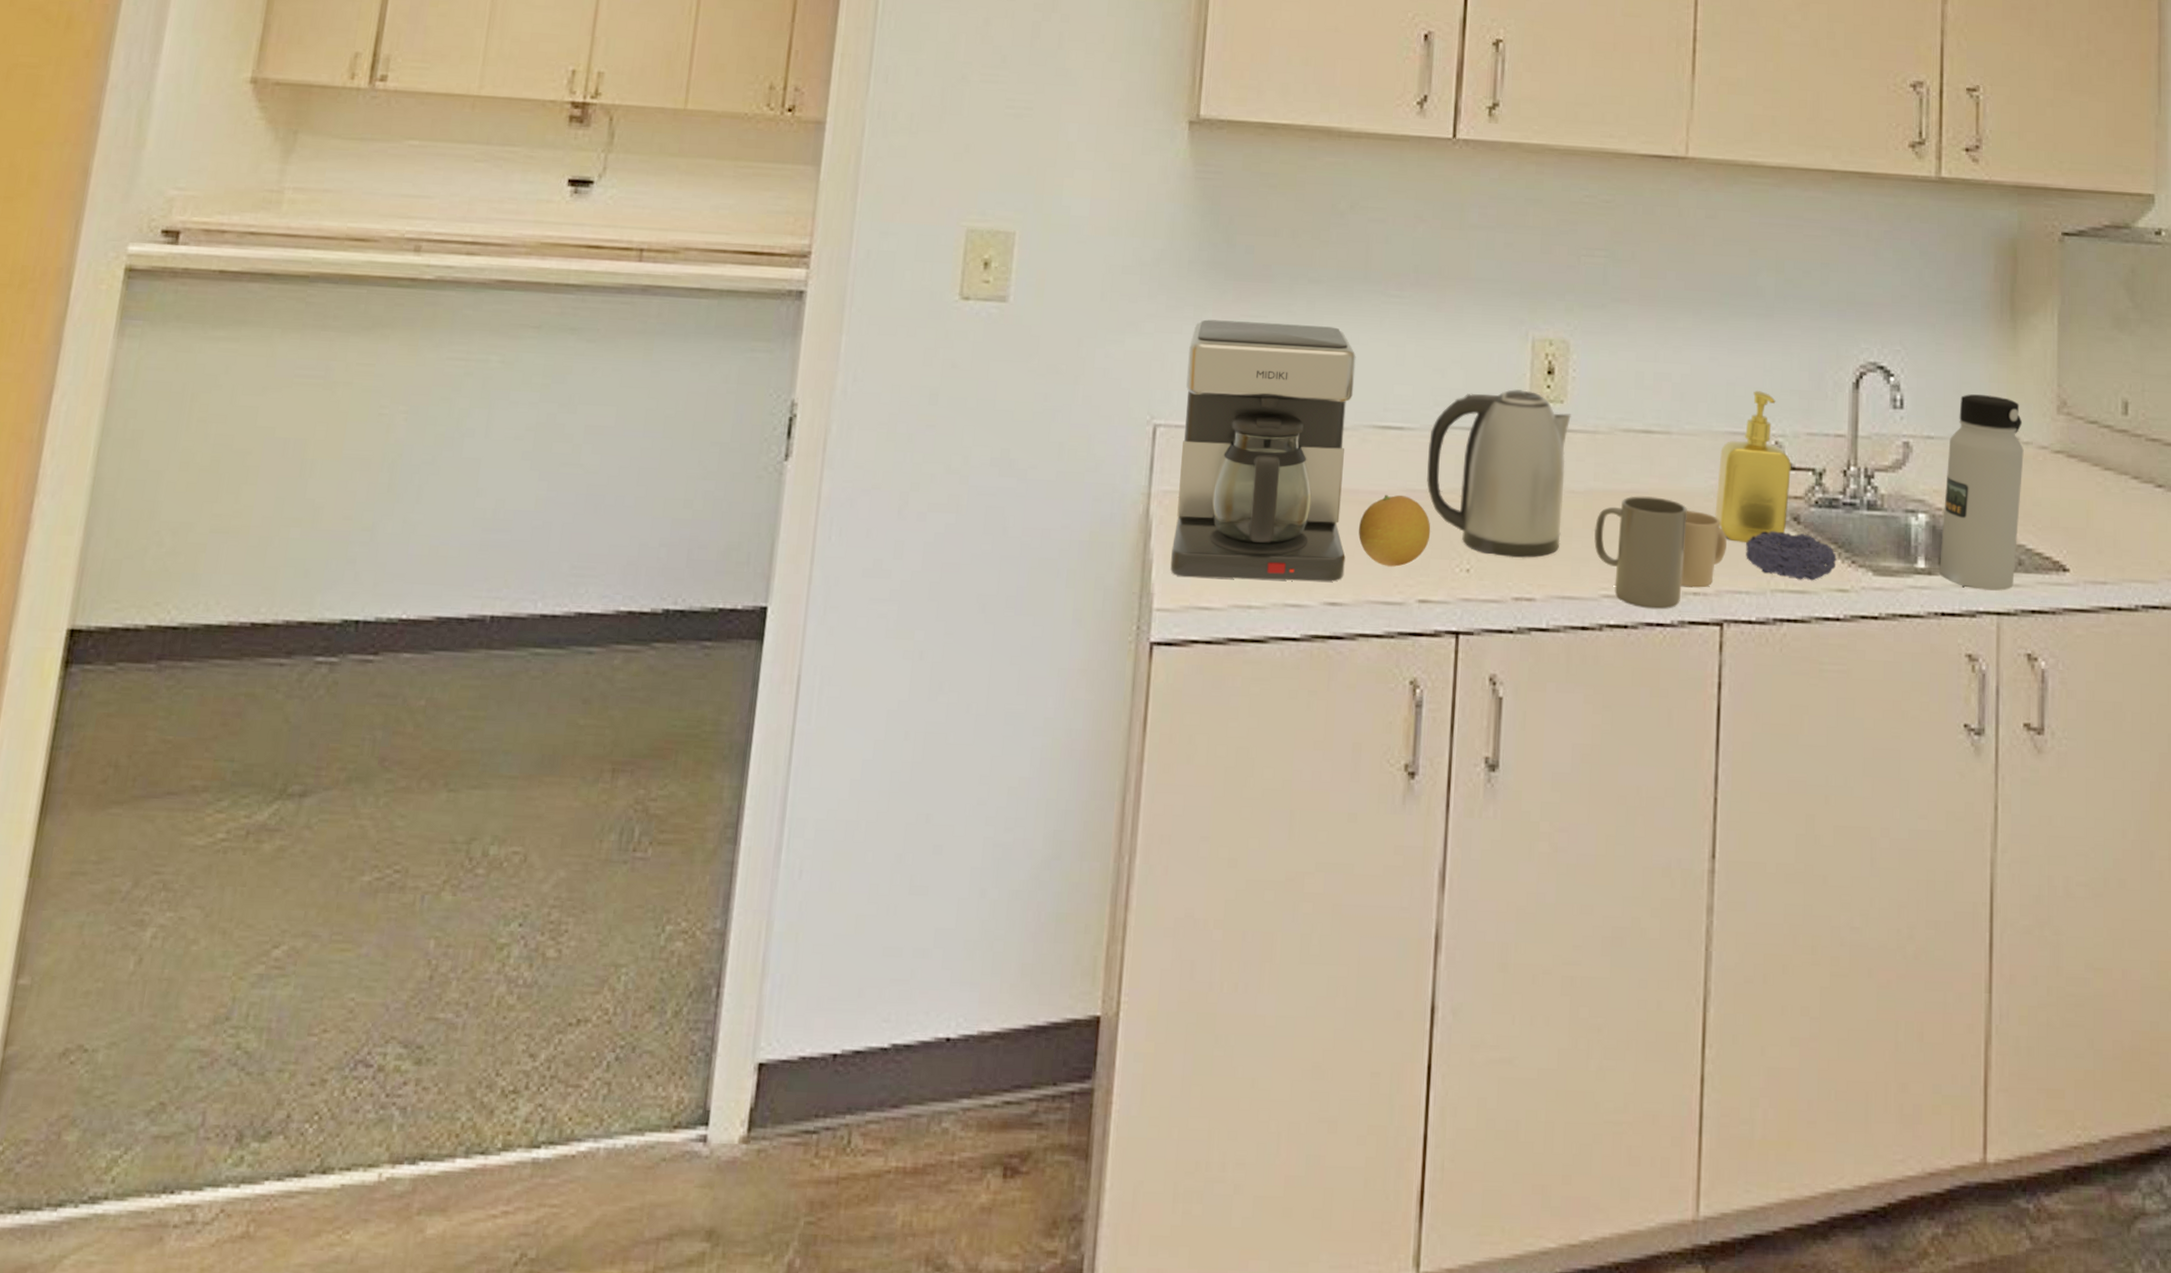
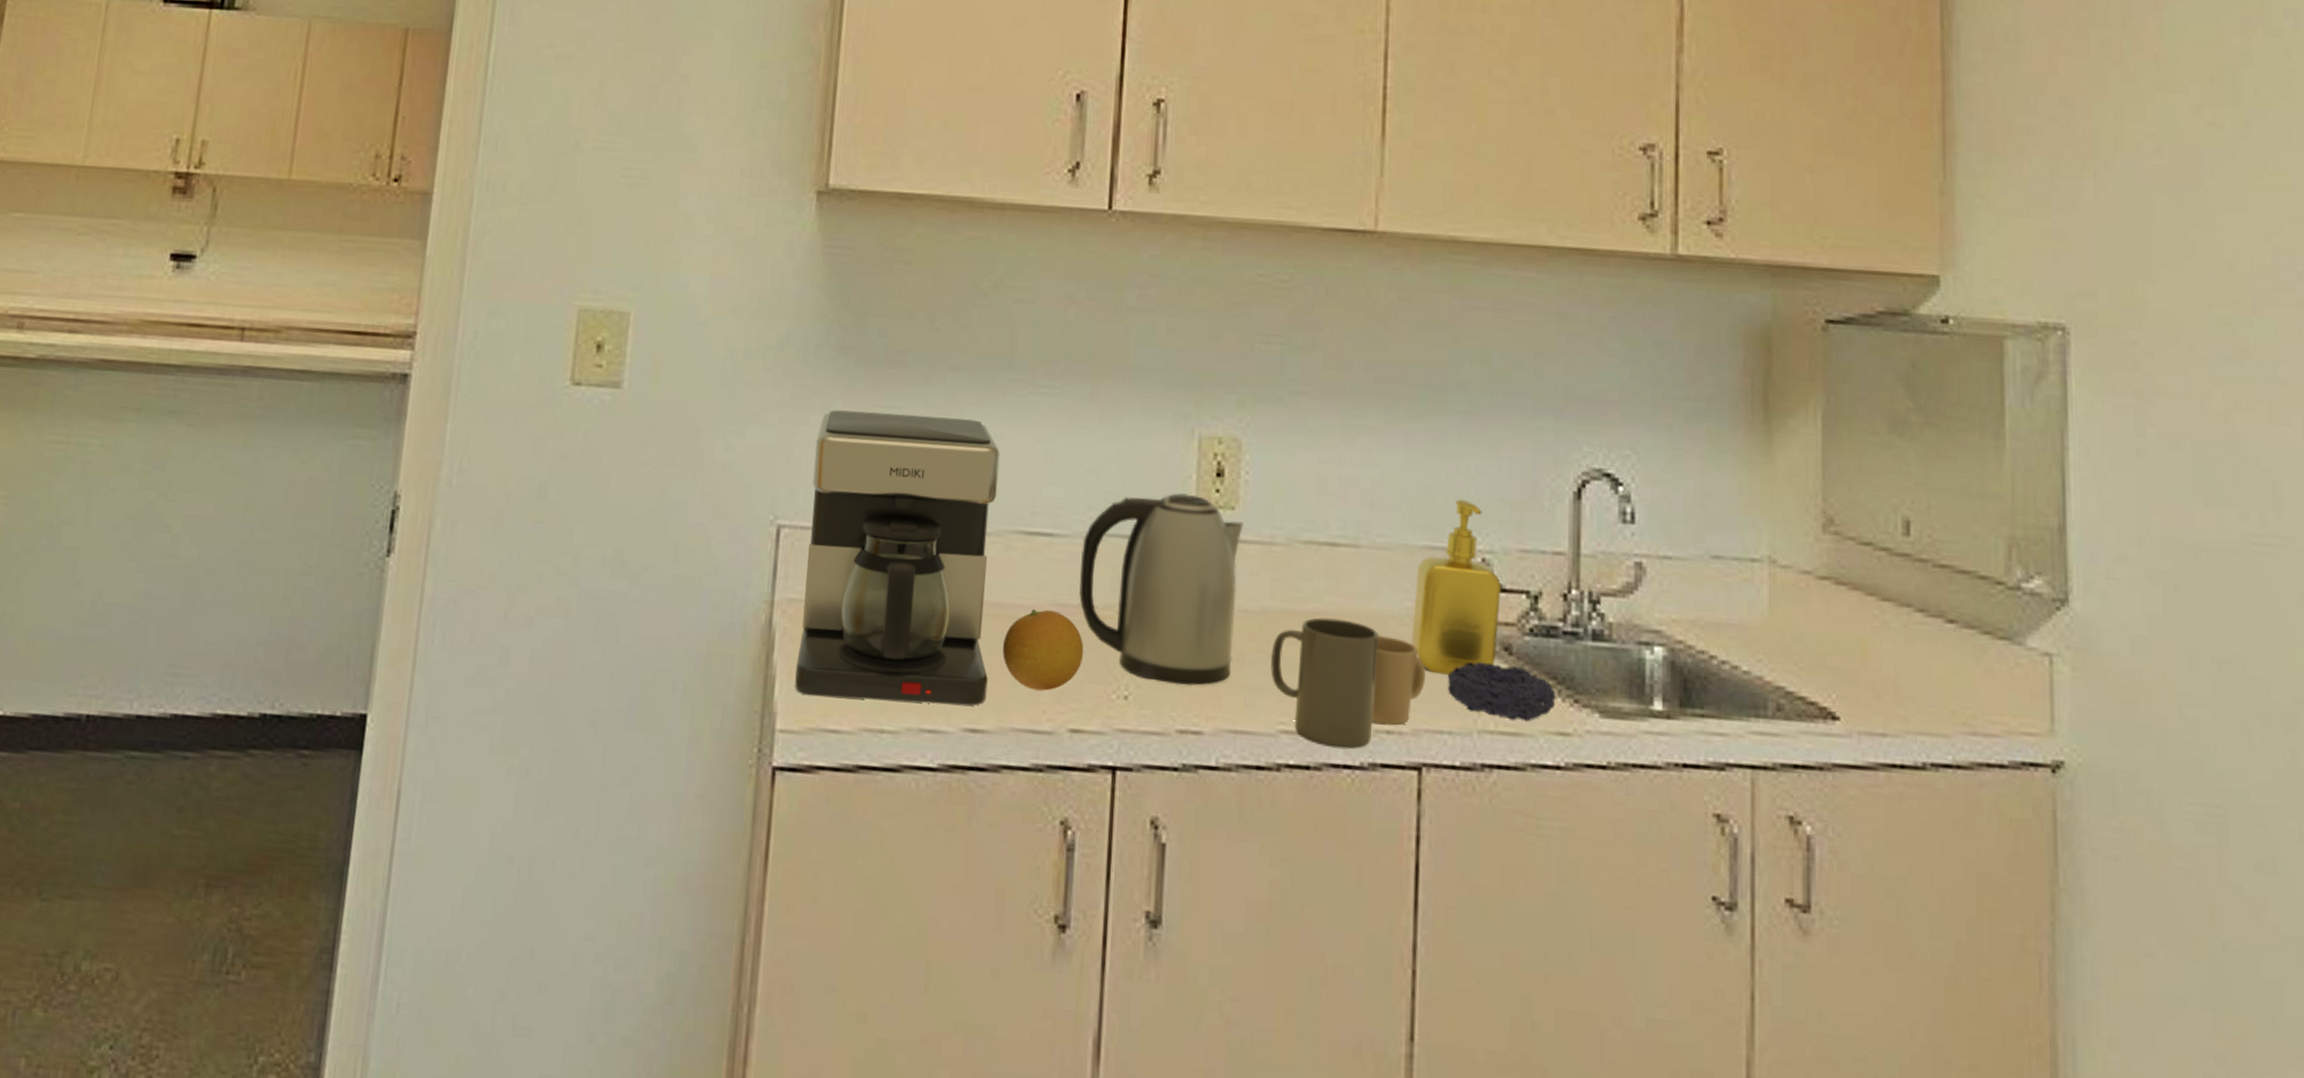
water bottle: present [1939,394,2024,591] -> none [1680,508,1782,741]

